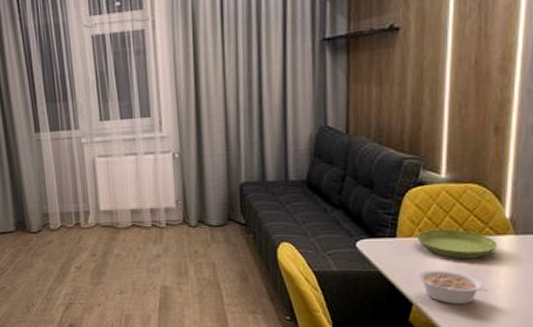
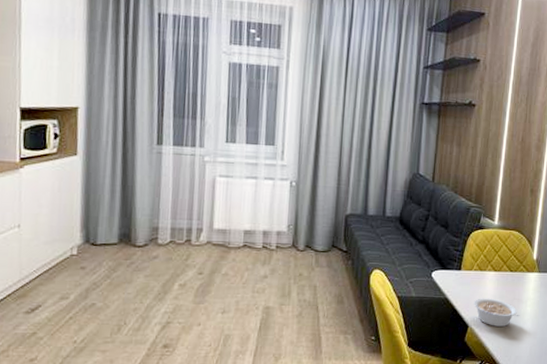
saucer: present [416,229,498,259] -> none [475,265,528,290]

